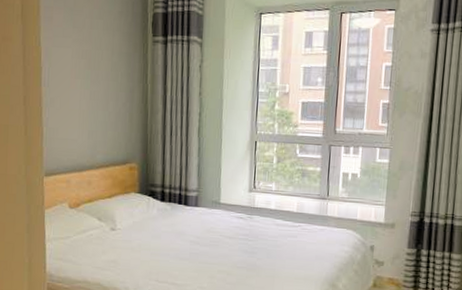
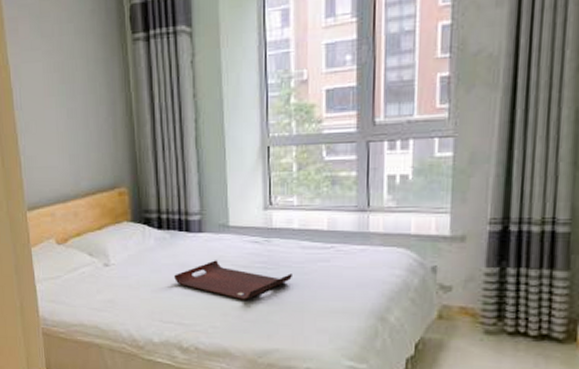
serving tray: none [171,231,268,266] -> present [174,260,292,300]

